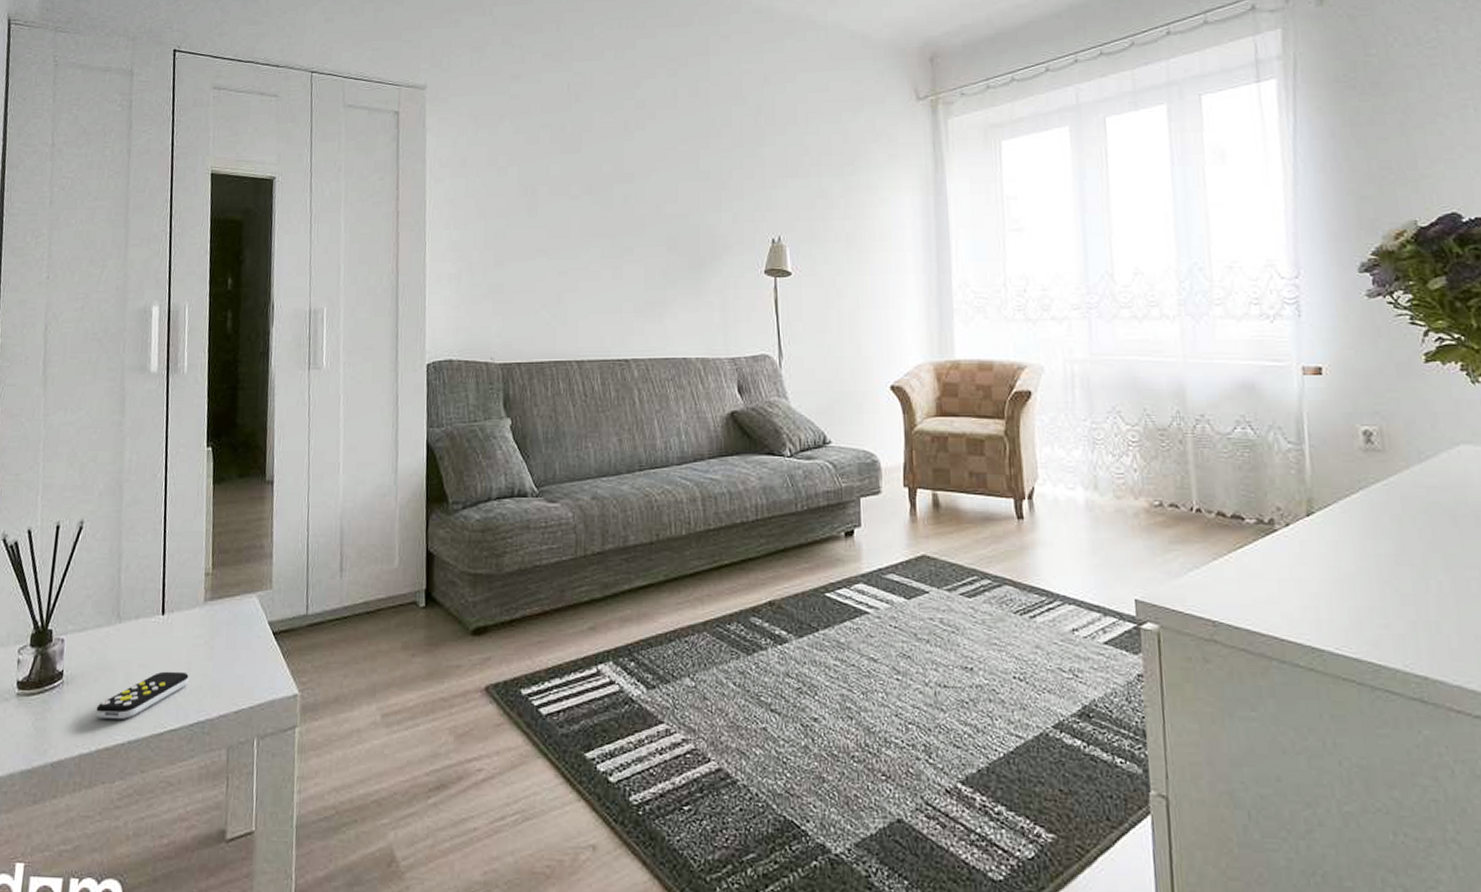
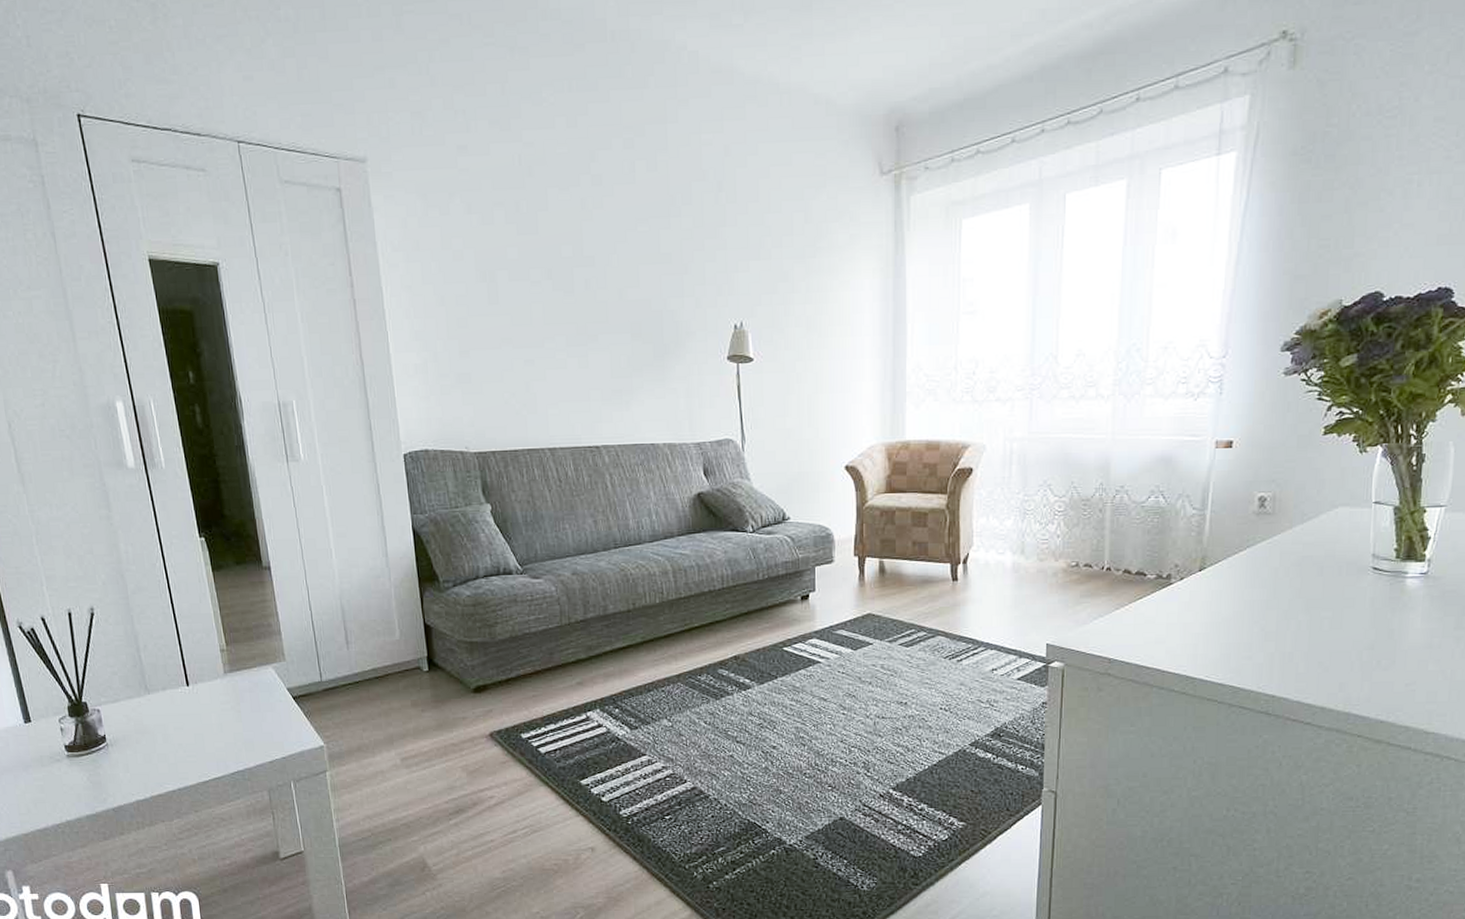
remote control: present [96,671,189,719] -> none [143,732,223,772]

